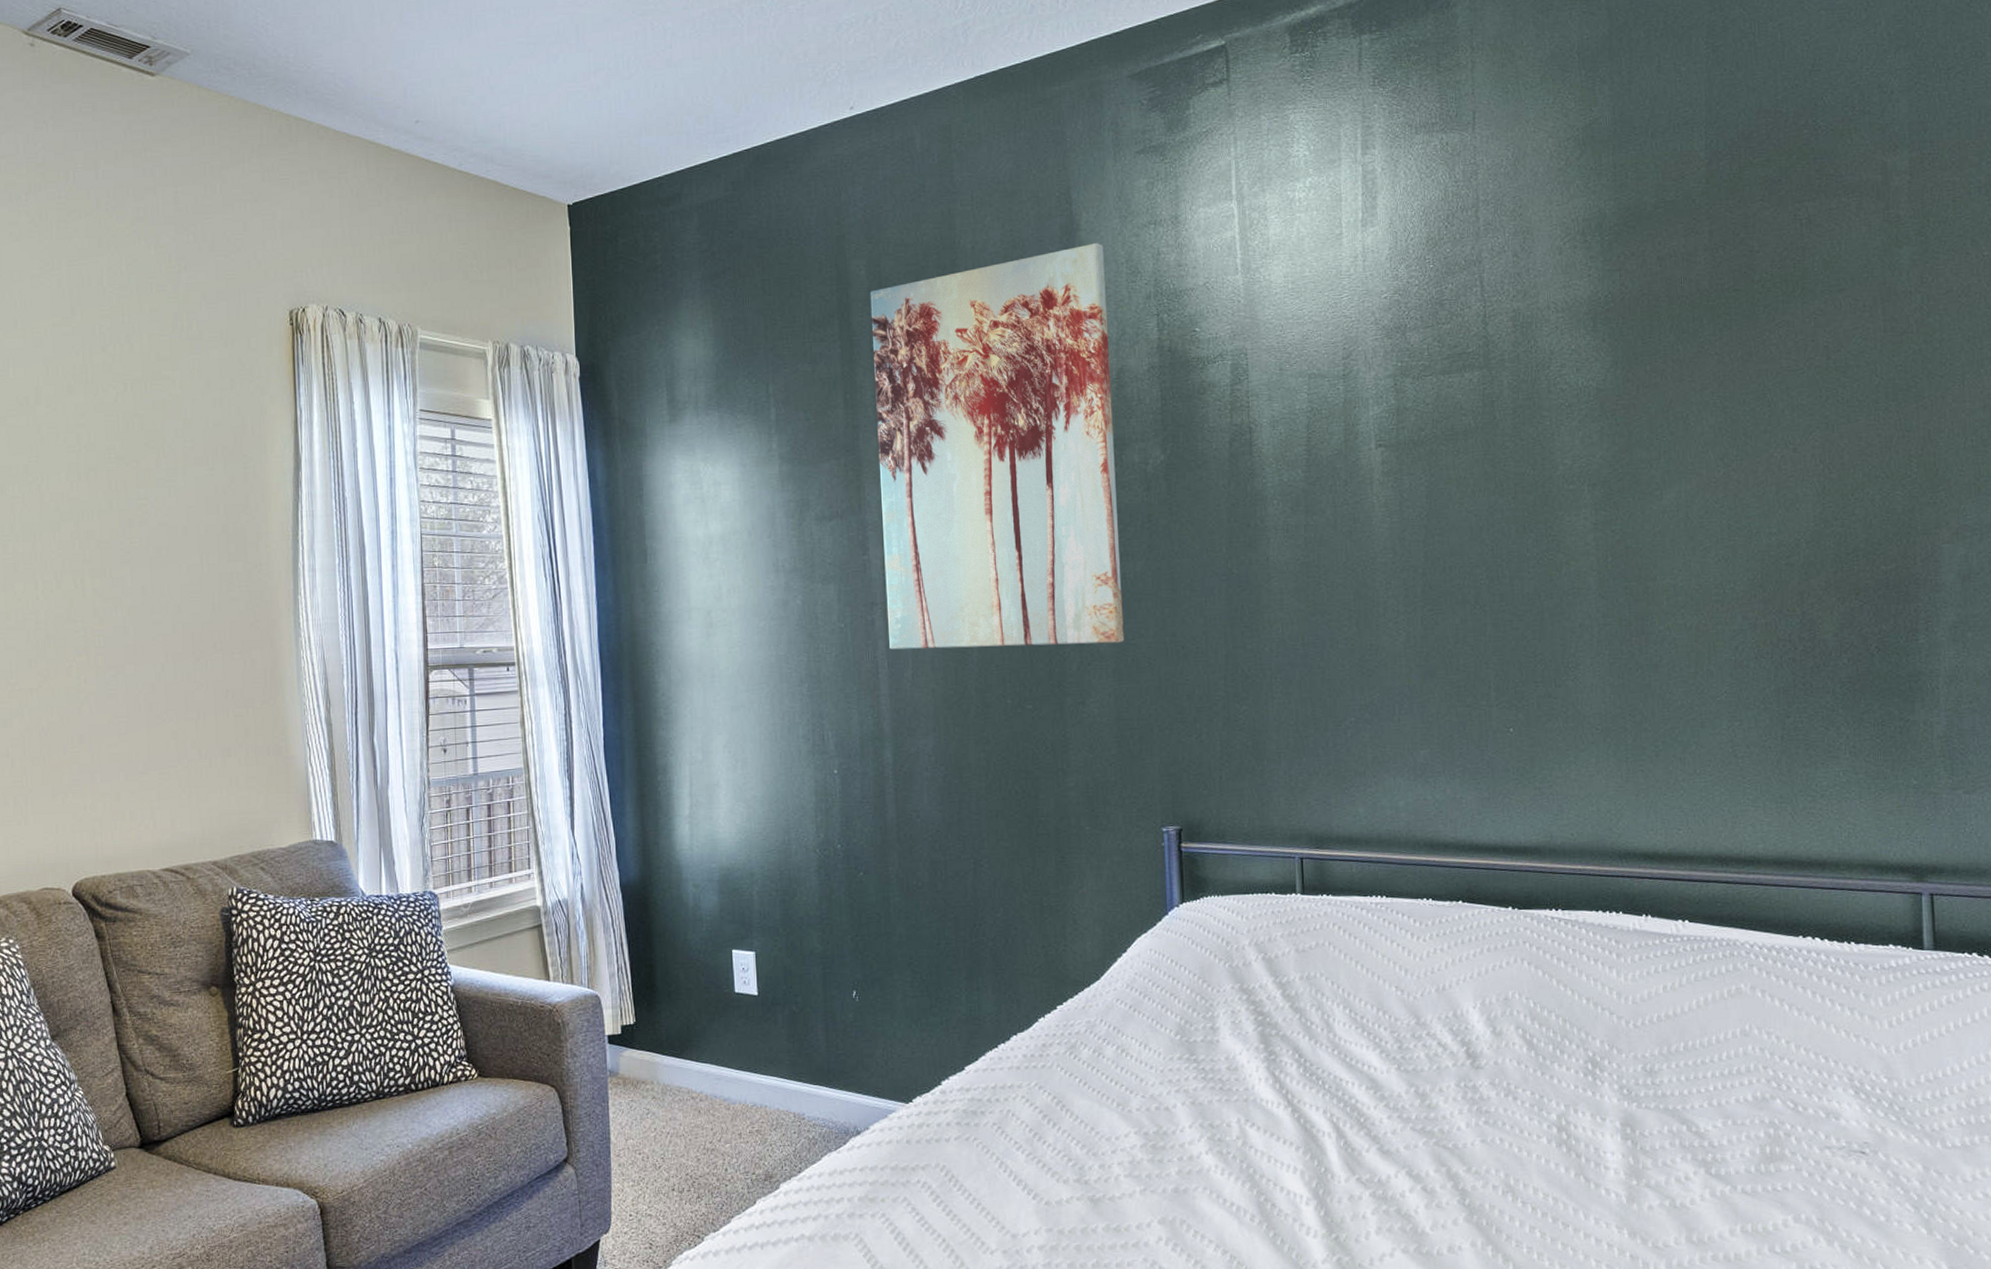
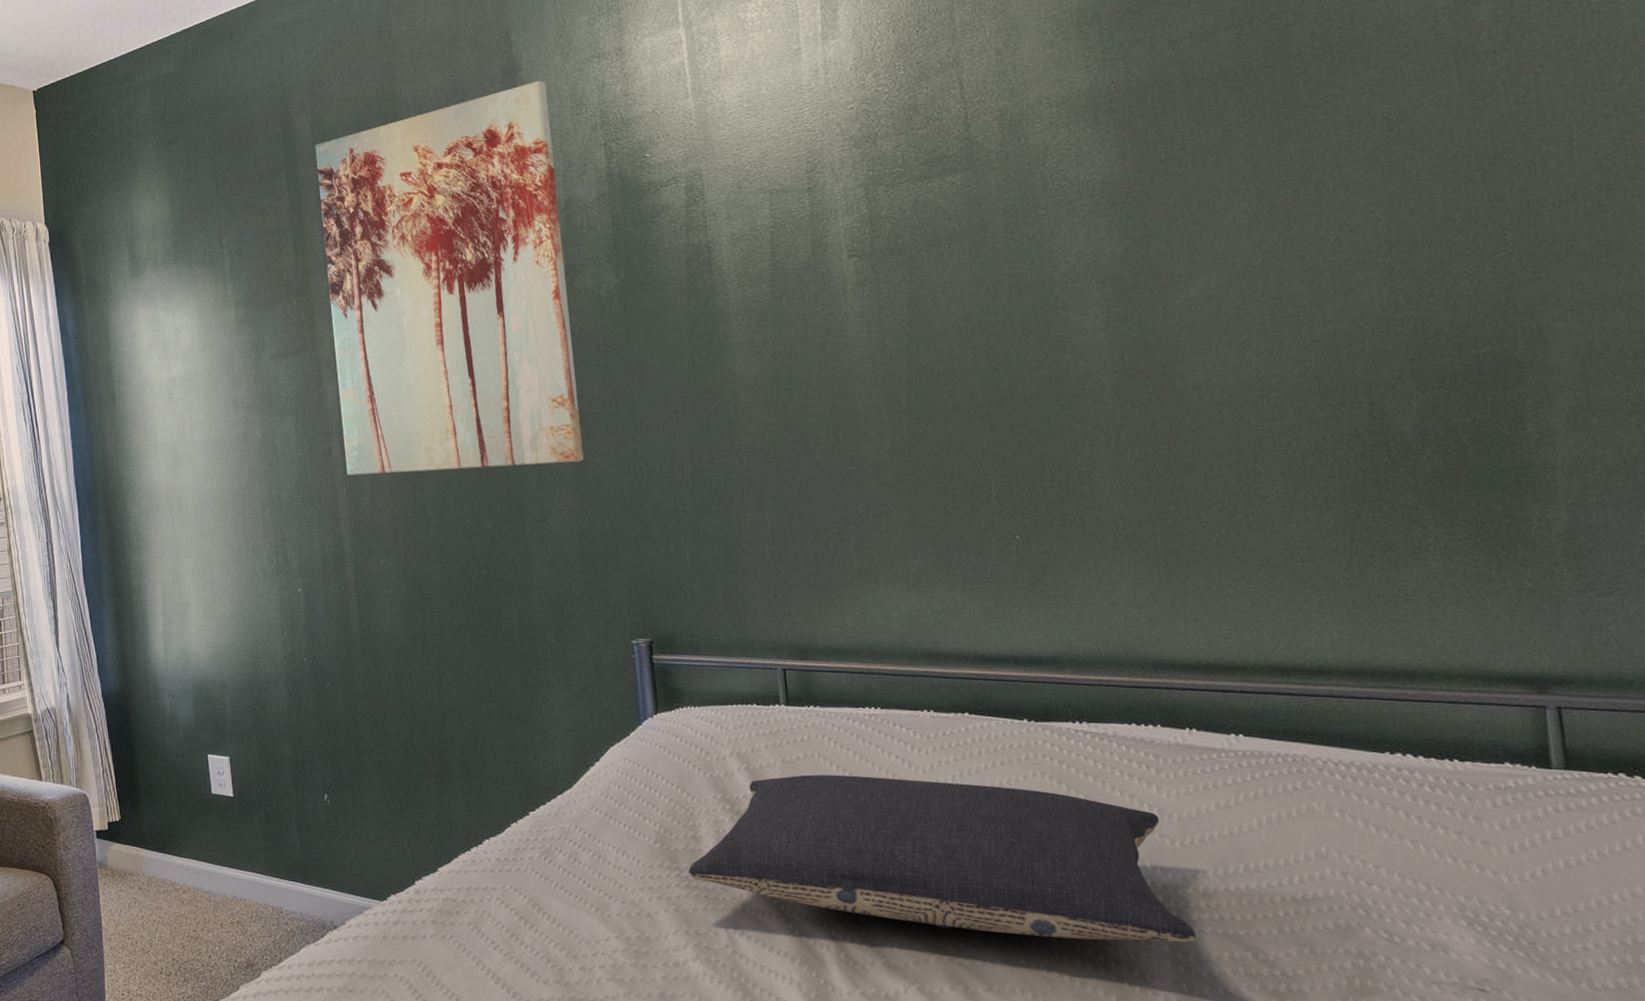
pillow: none [1206,963,1642,1119] -> present [688,774,1196,943]

